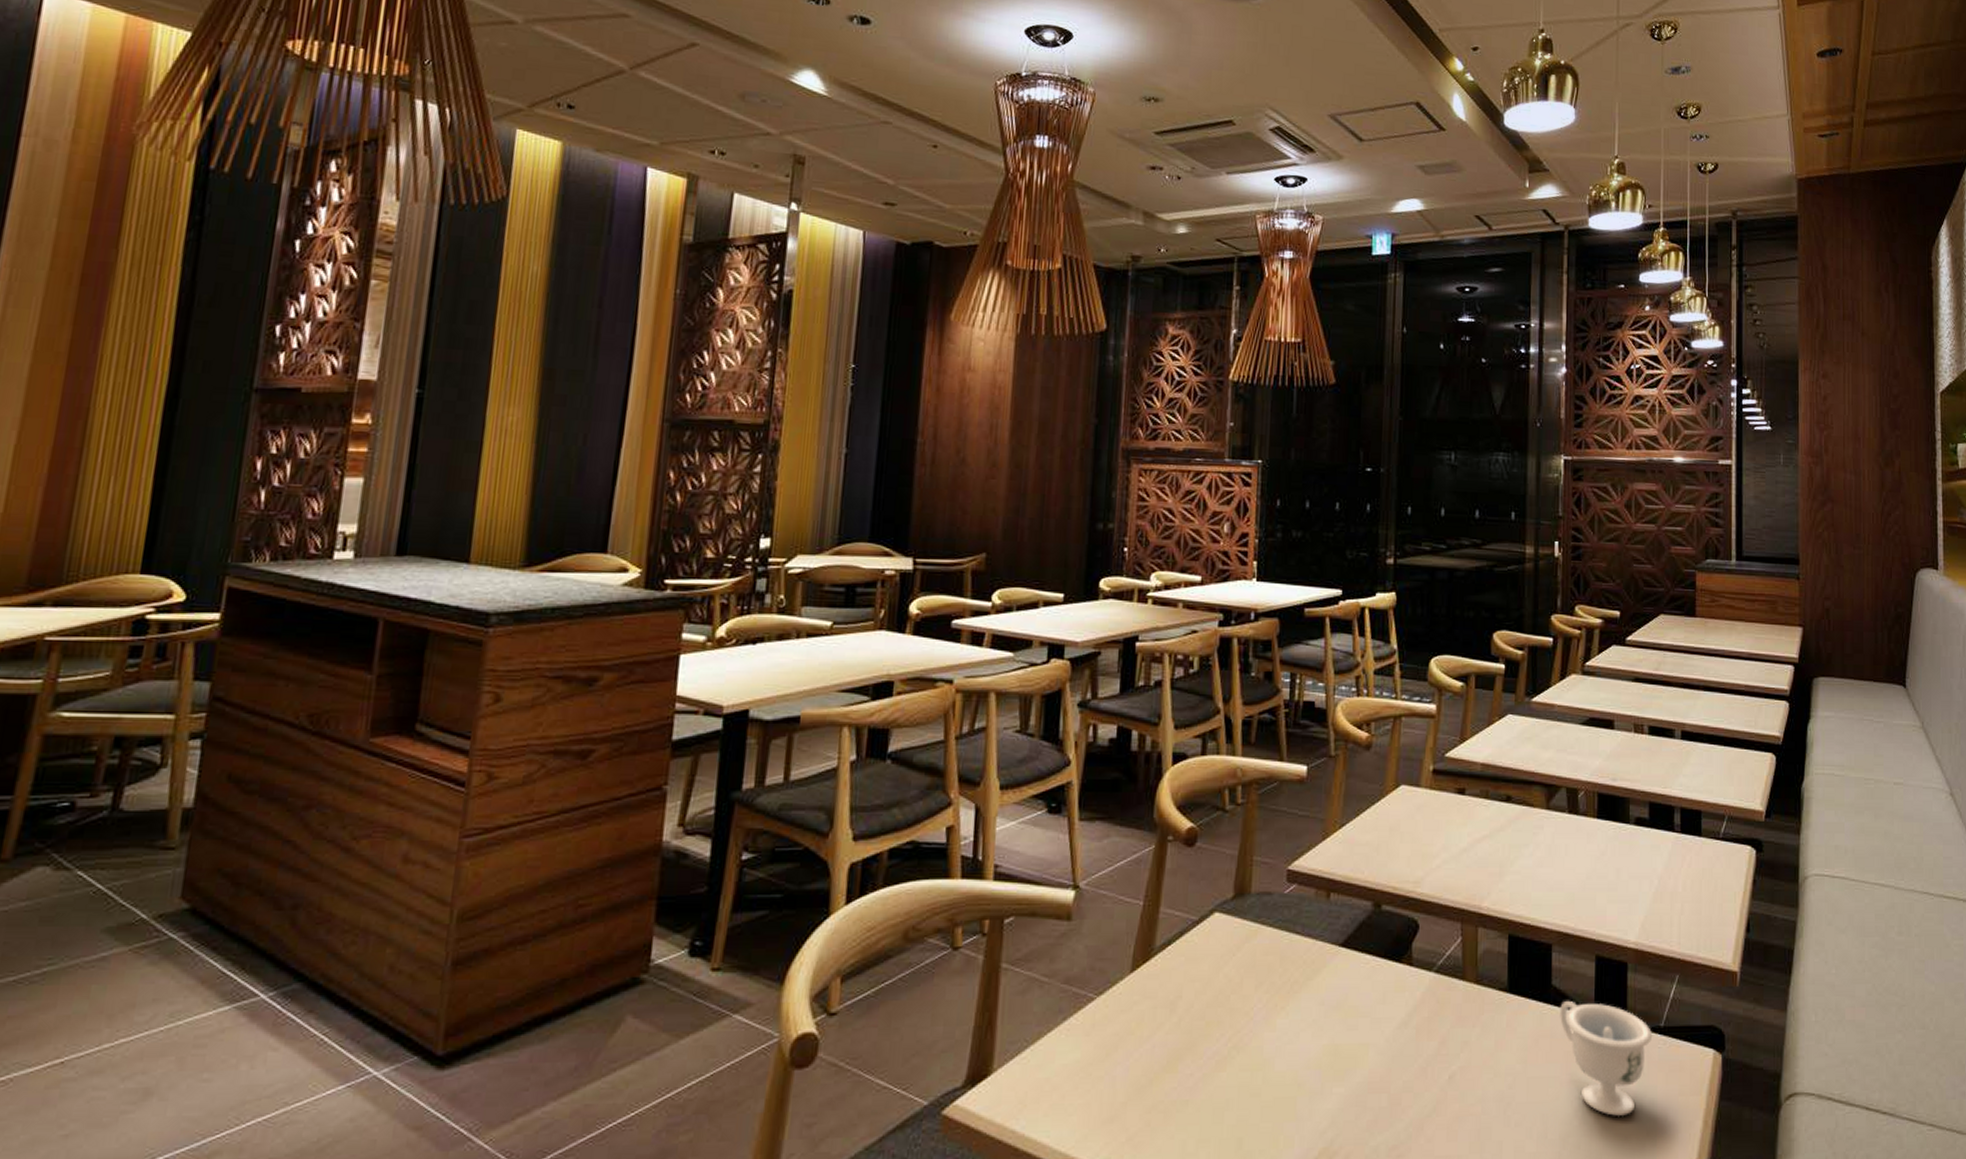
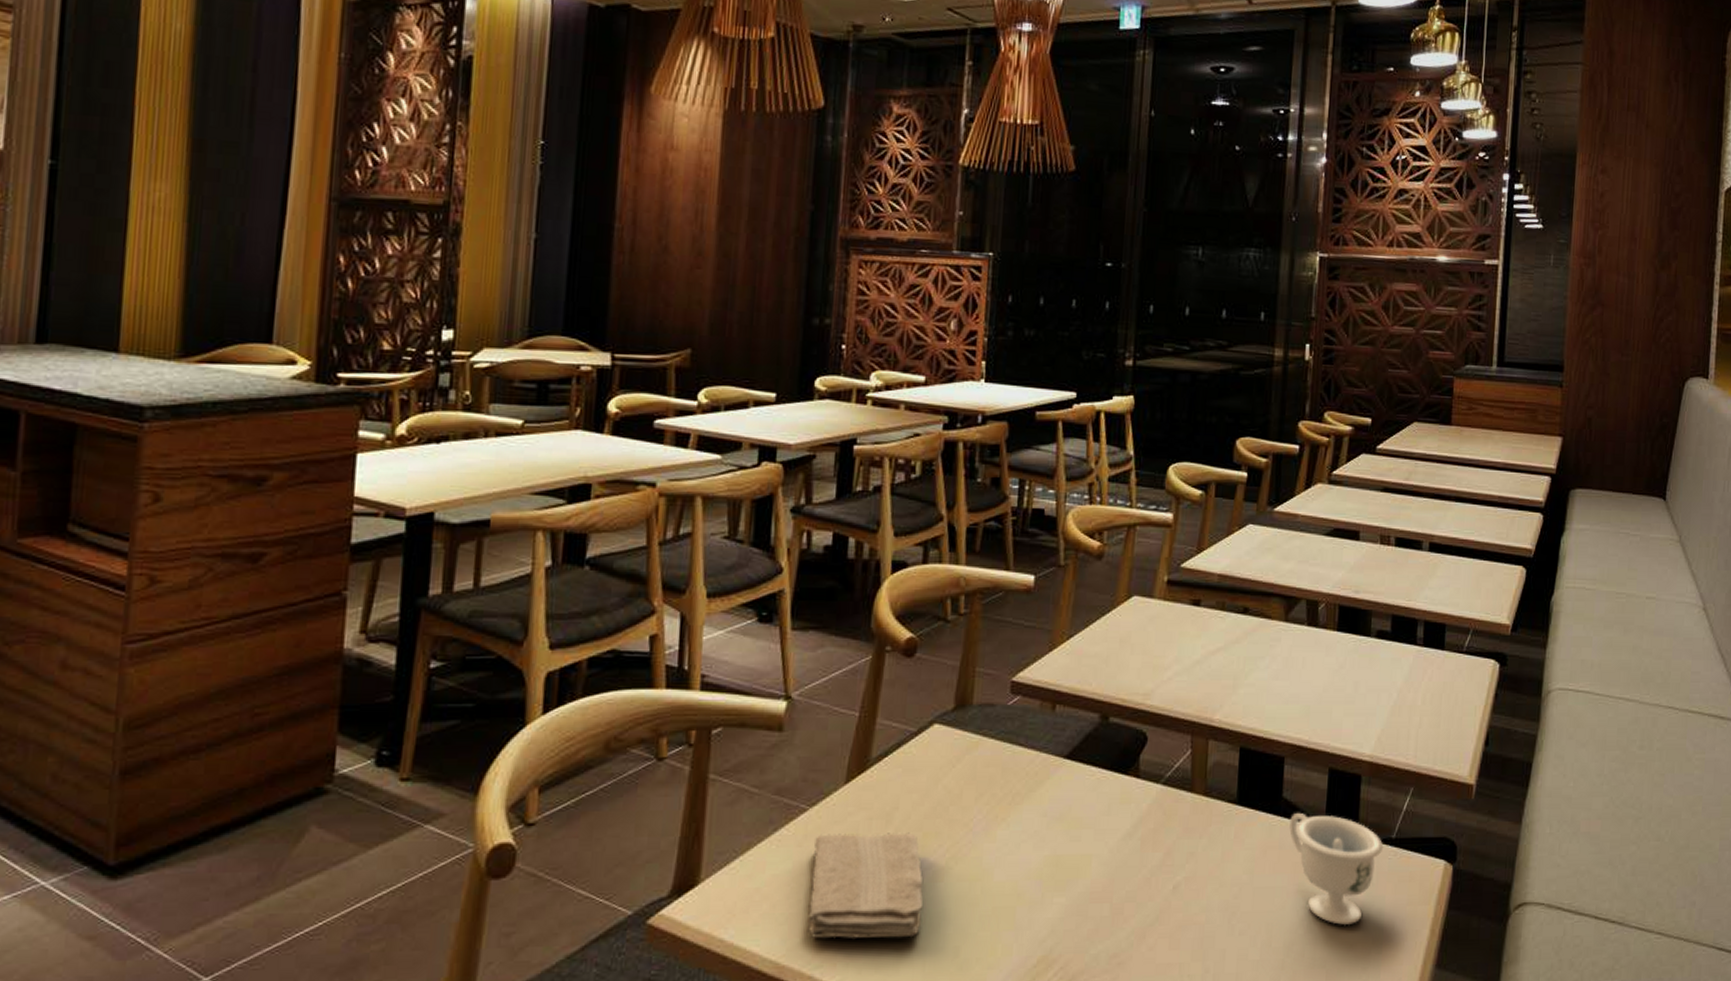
washcloth: none [1096,1021,1207,1130] -> present [808,832,924,939]

